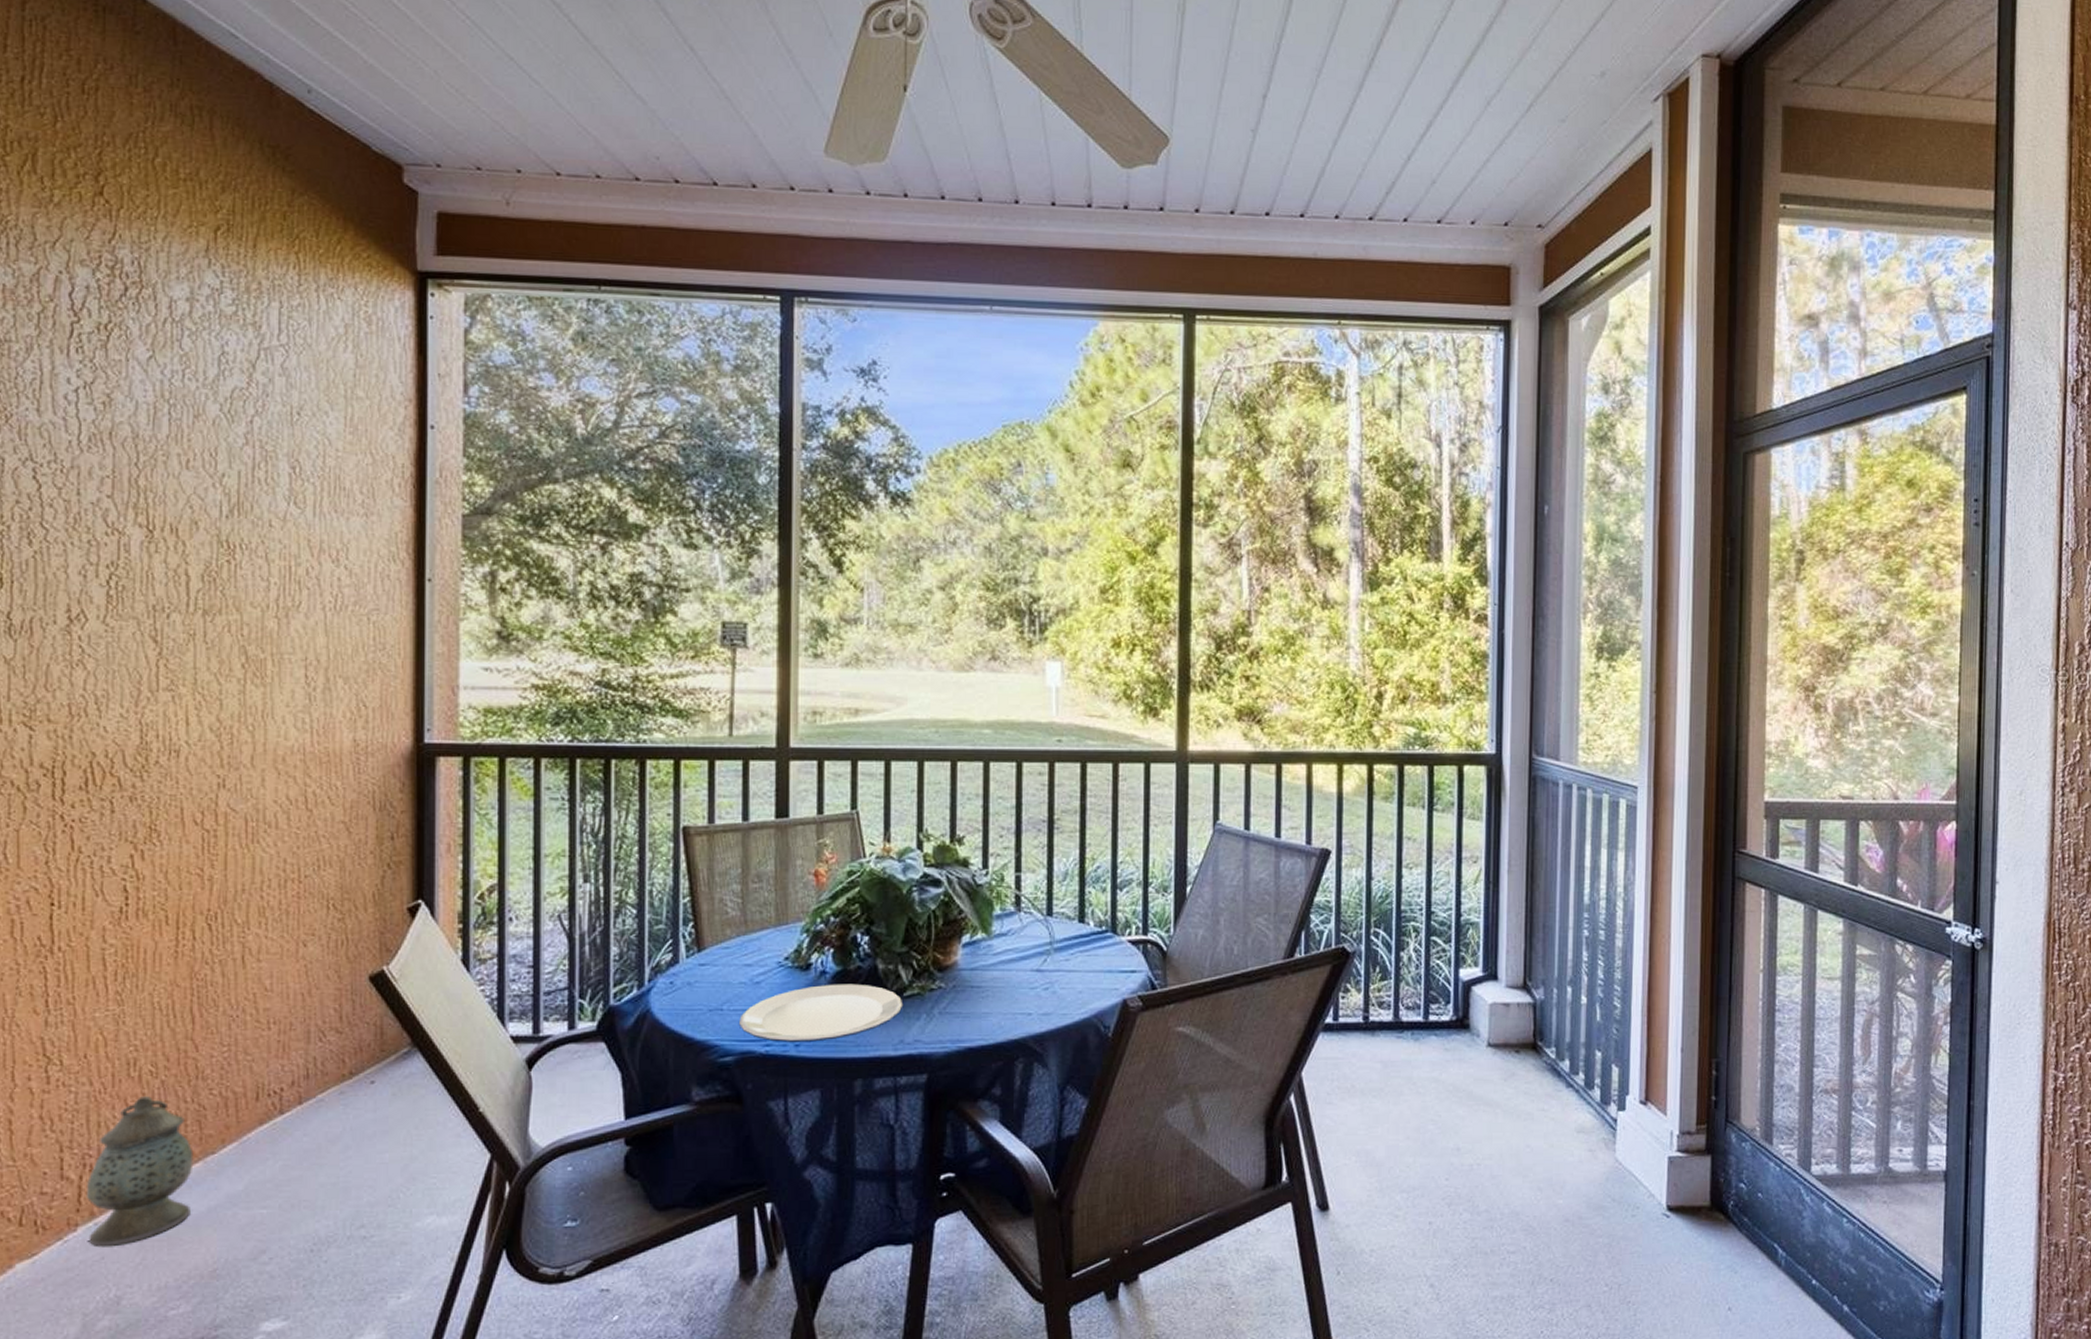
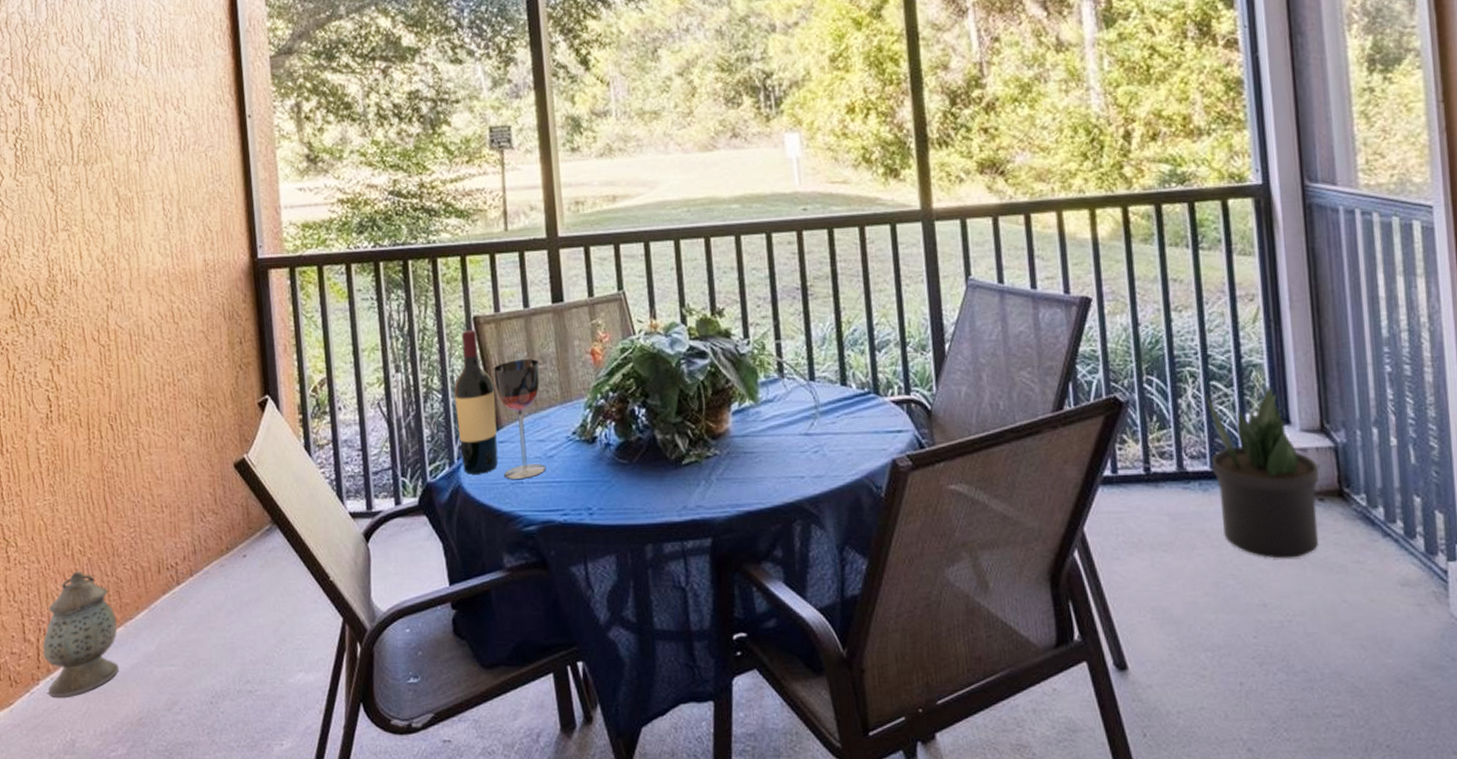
wine bottle: none [652,840,699,999] -> present [454,329,499,475]
wineglass: none [700,877,754,1005] -> present [493,359,546,479]
plate: present [739,983,903,1042] -> none [538,454,683,511]
planter: none [1425,944,1517,1106] -> present [1205,387,1319,559]

